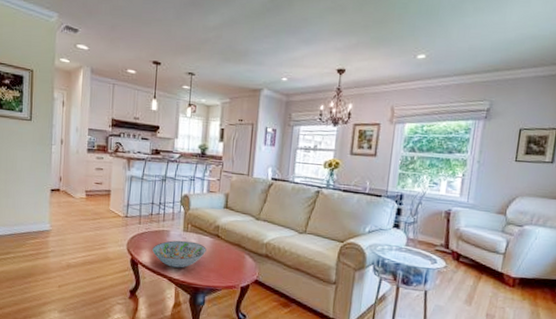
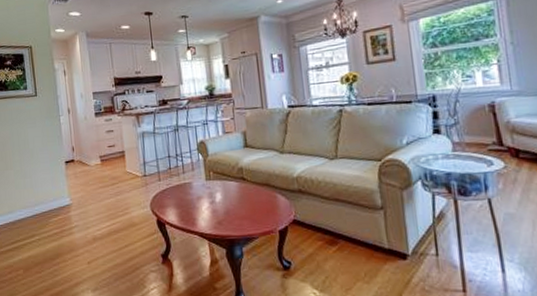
decorative bowl: present [152,240,207,268] -> none [177,189,234,222]

